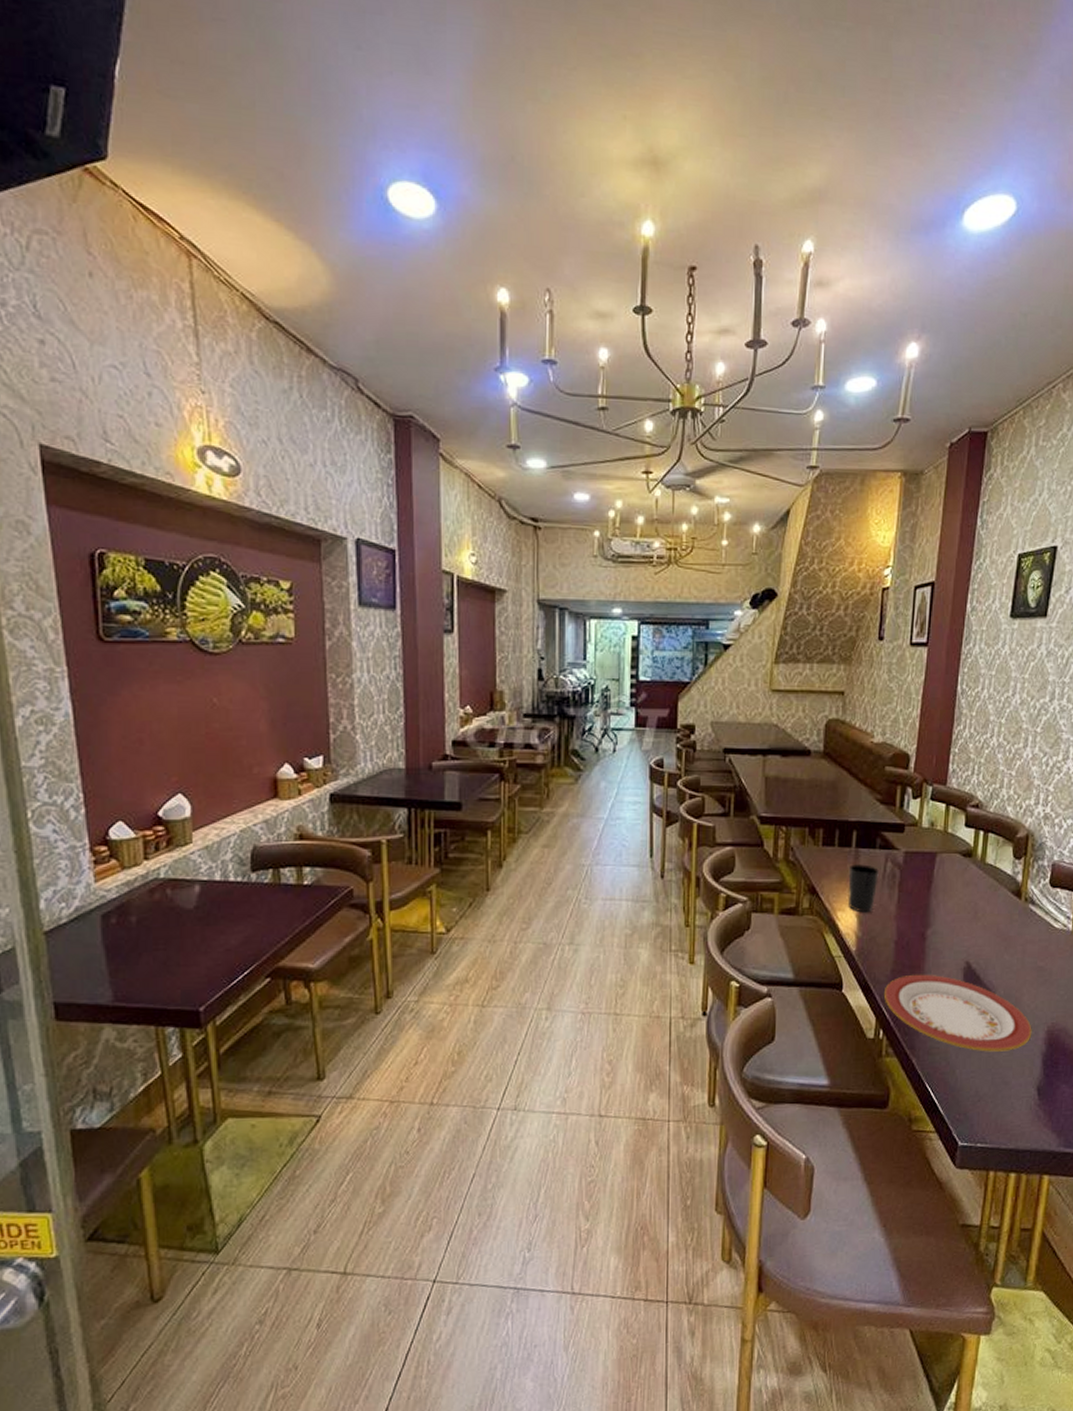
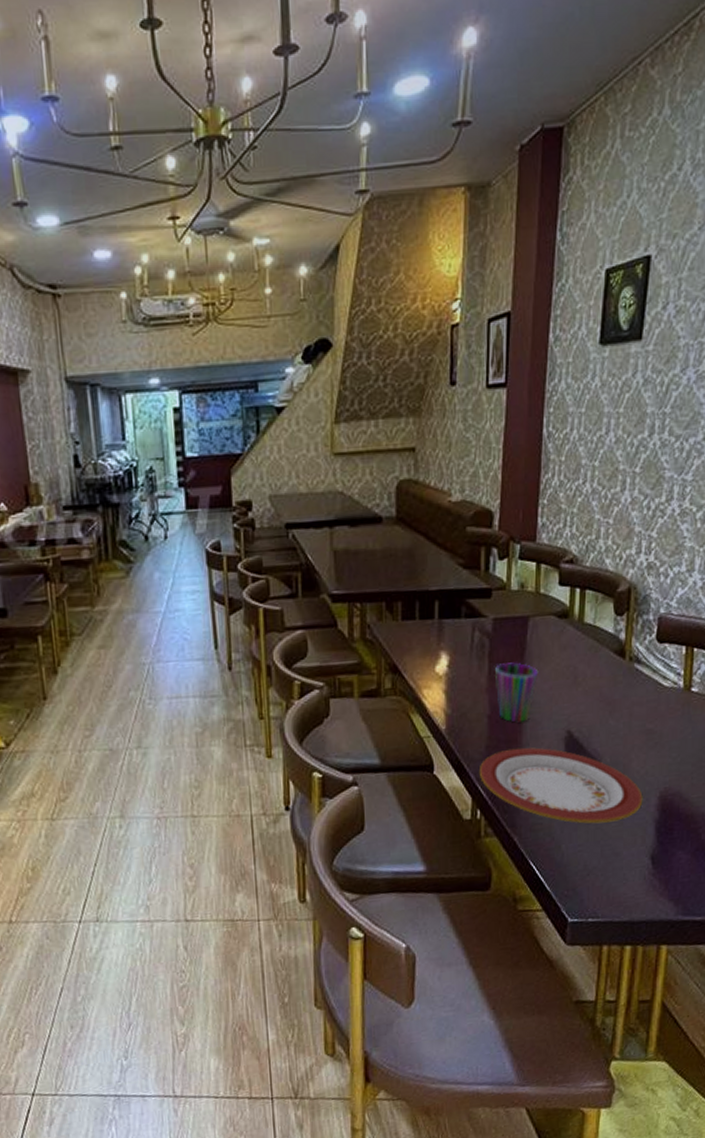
cup: present [848,864,879,913] -> none [432,636,466,689]
cup: none [902,894,943,950] -> present [494,662,539,723]

